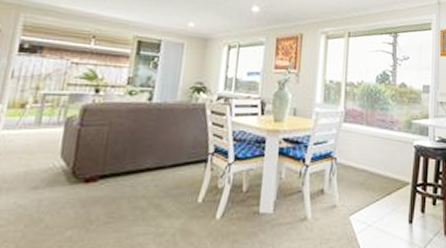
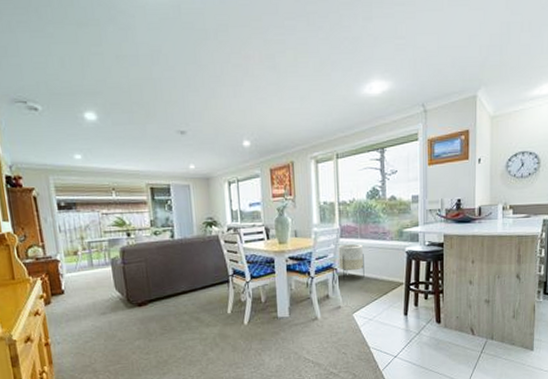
planter: none [339,131,368,173] -> present [338,244,365,280]

